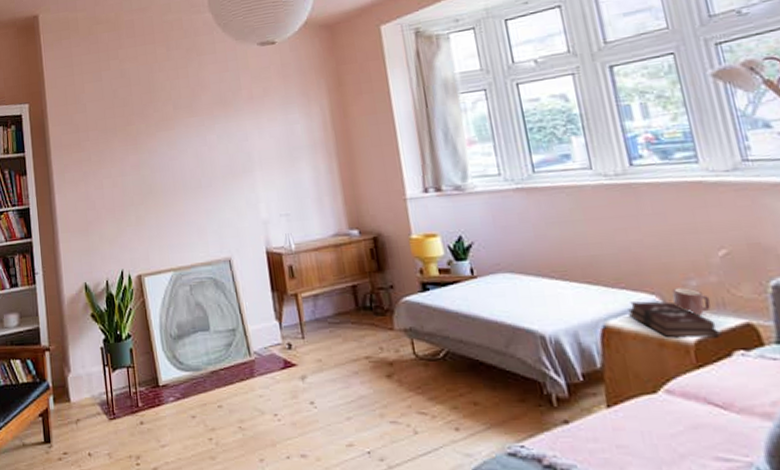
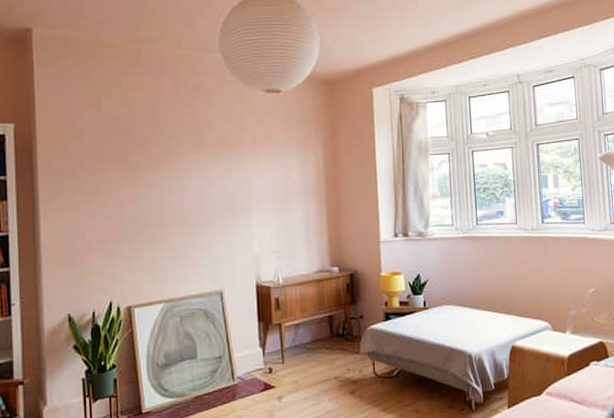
hardback book: present [627,301,720,339] -> none [528,326,584,354]
mug: present [672,287,711,316] -> none [558,316,581,337]

